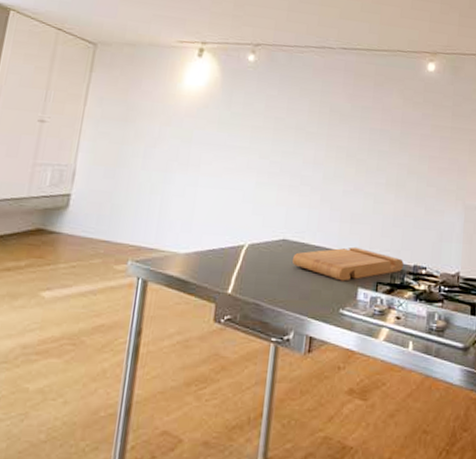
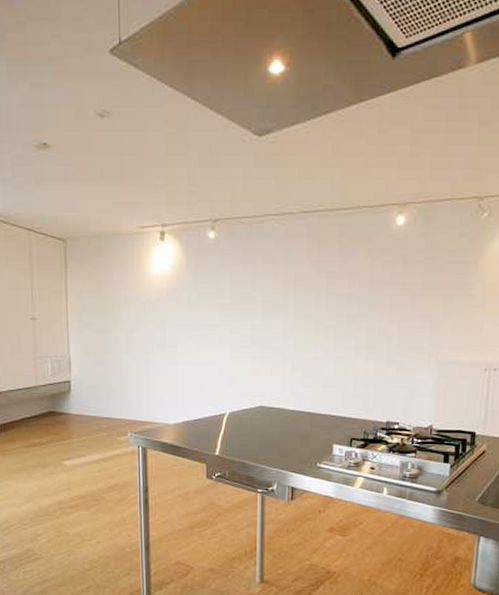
cutting board: present [292,246,404,281] -> none [271,408,376,439]

